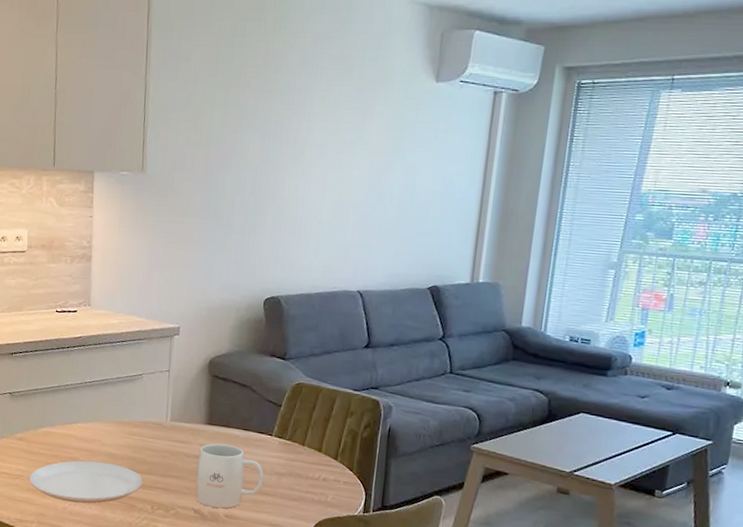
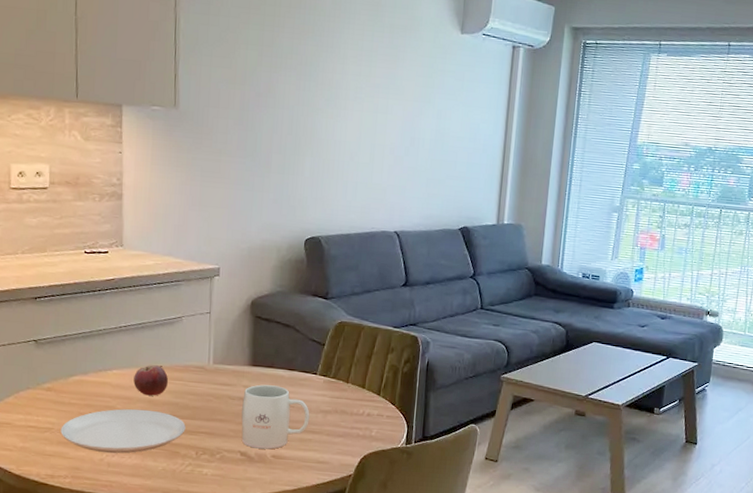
fruit: none [96,420,128,450] -> present [133,365,169,396]

